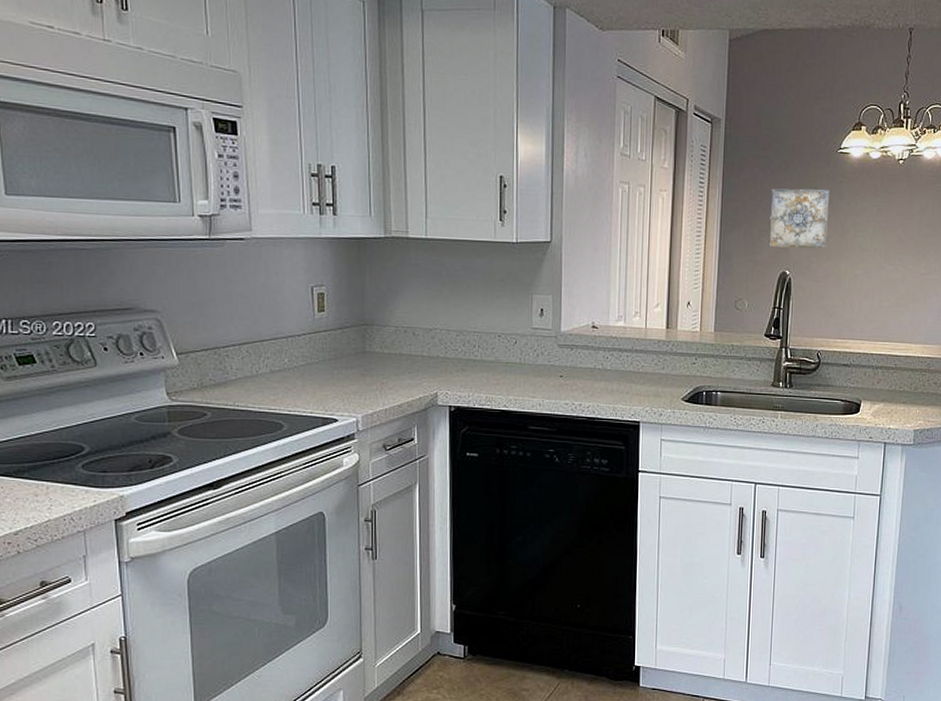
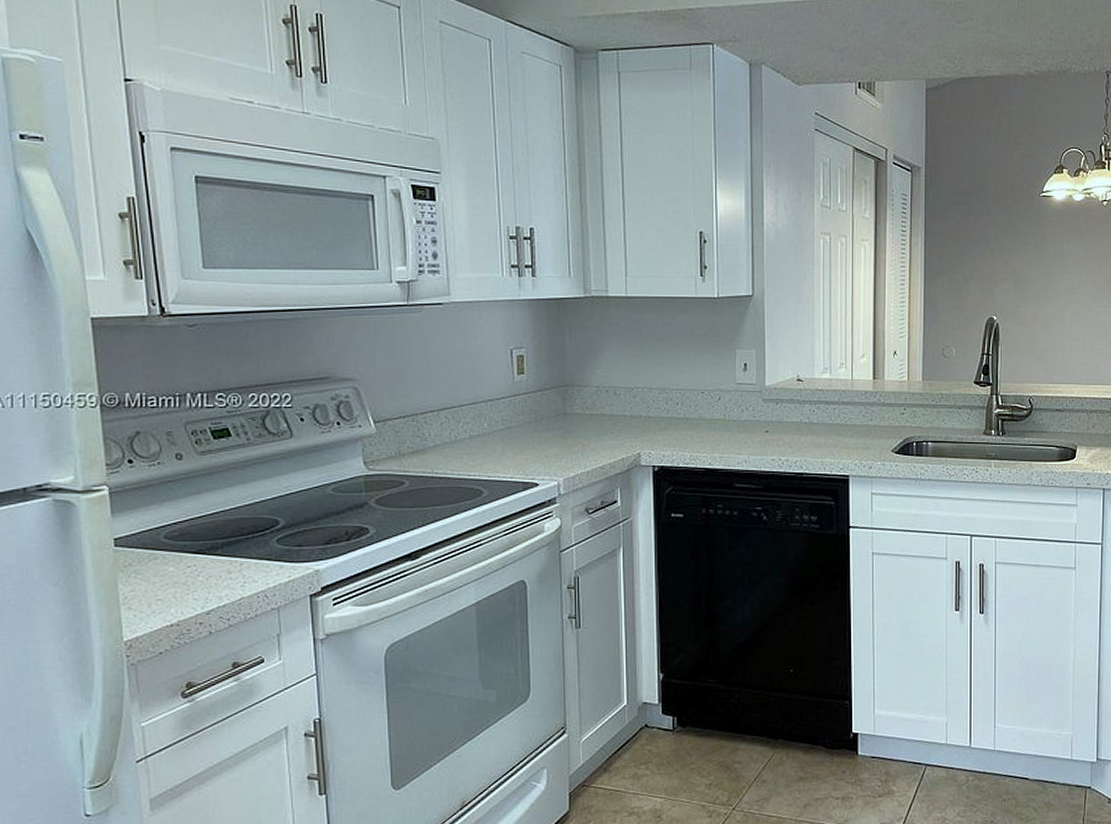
wall art: present [768,188,829,249] -> none [974,233,1033,293]

